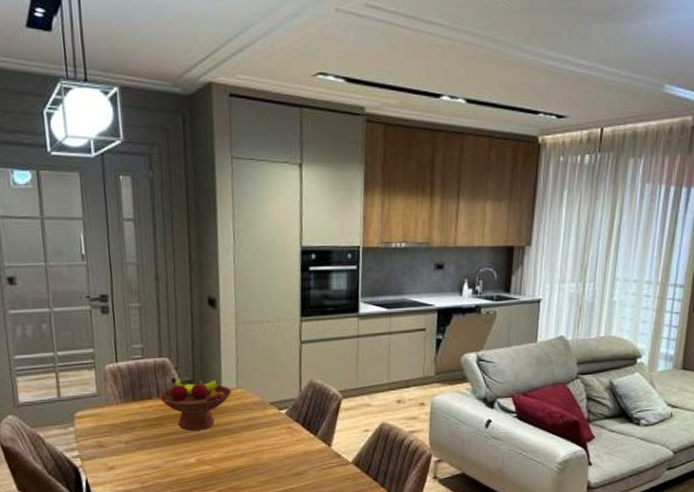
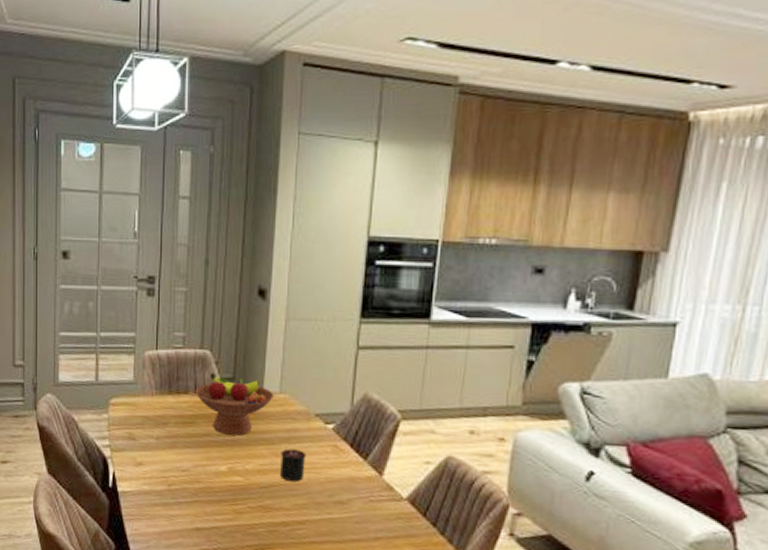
candle: none [243,434,266,463] -> present [279,447,307,482]

